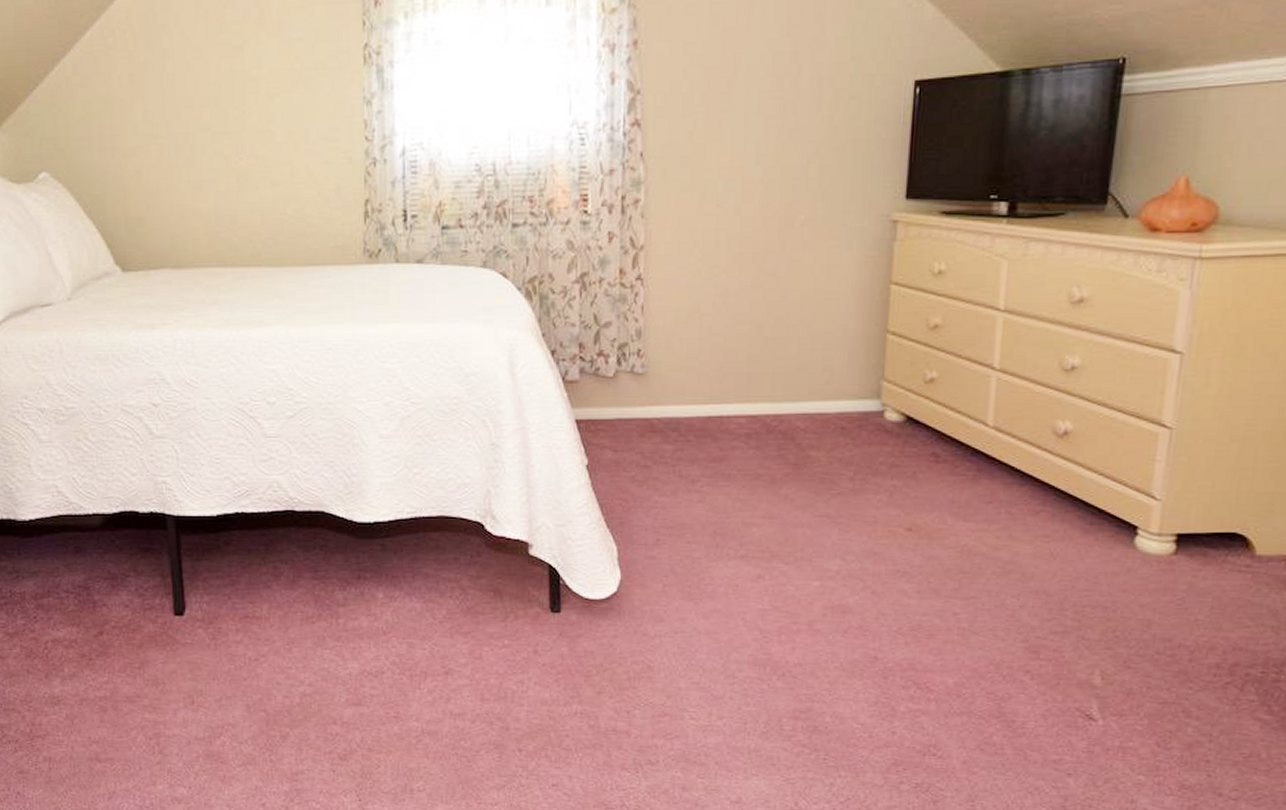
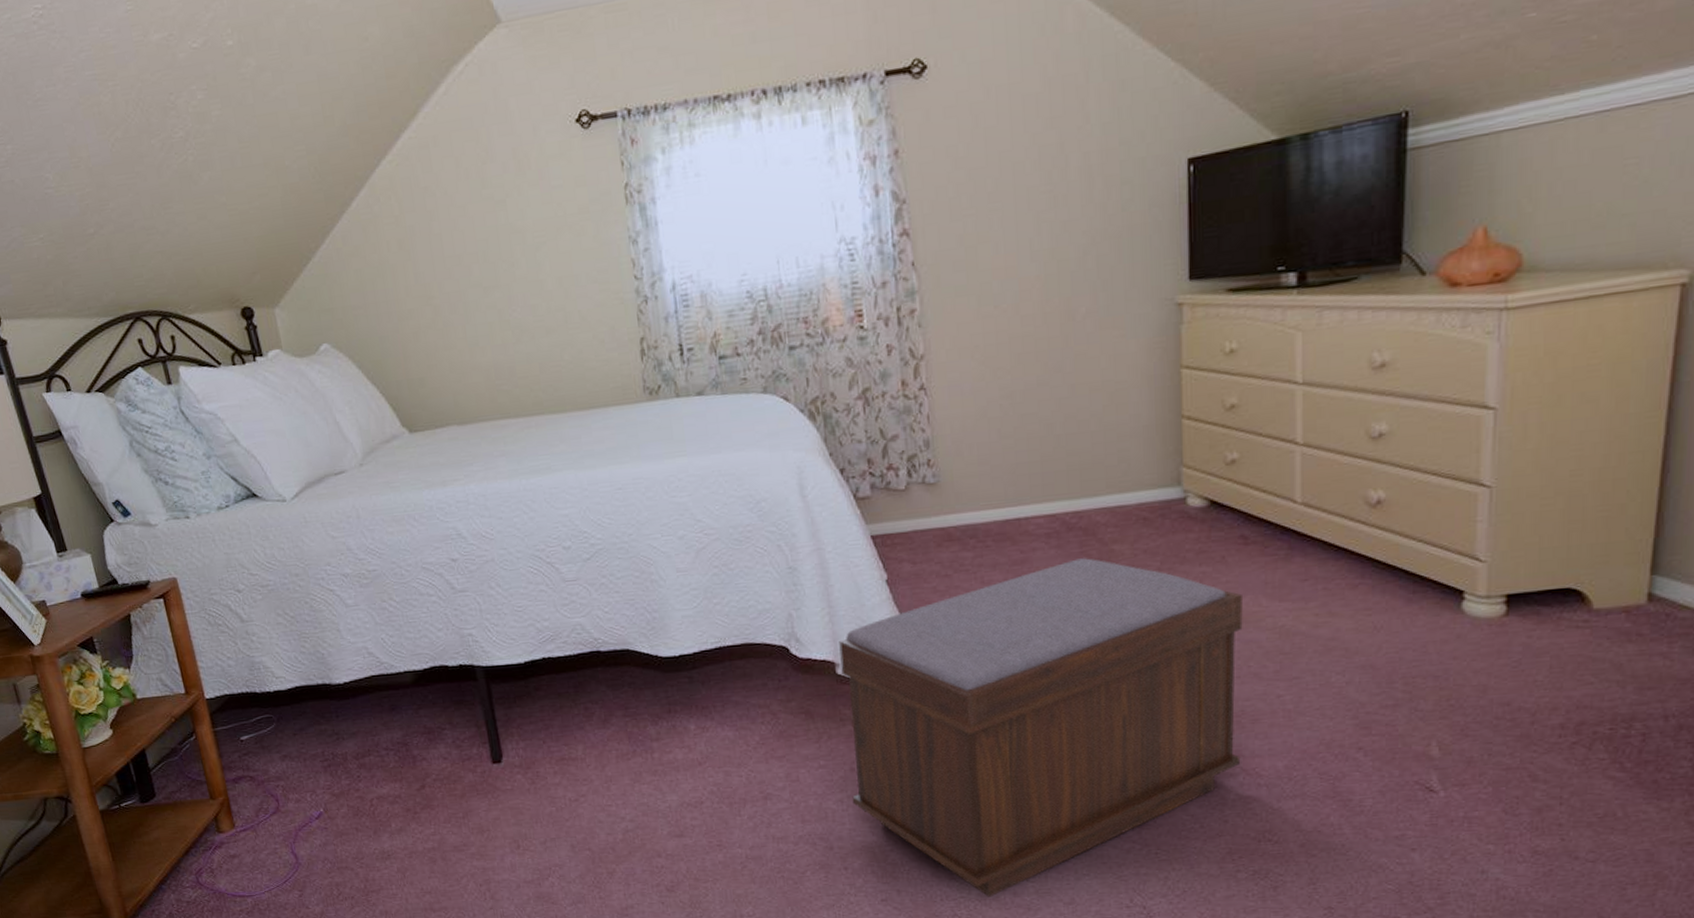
bench: none [533,461,929,790] -> present [839,558,1243,897]

